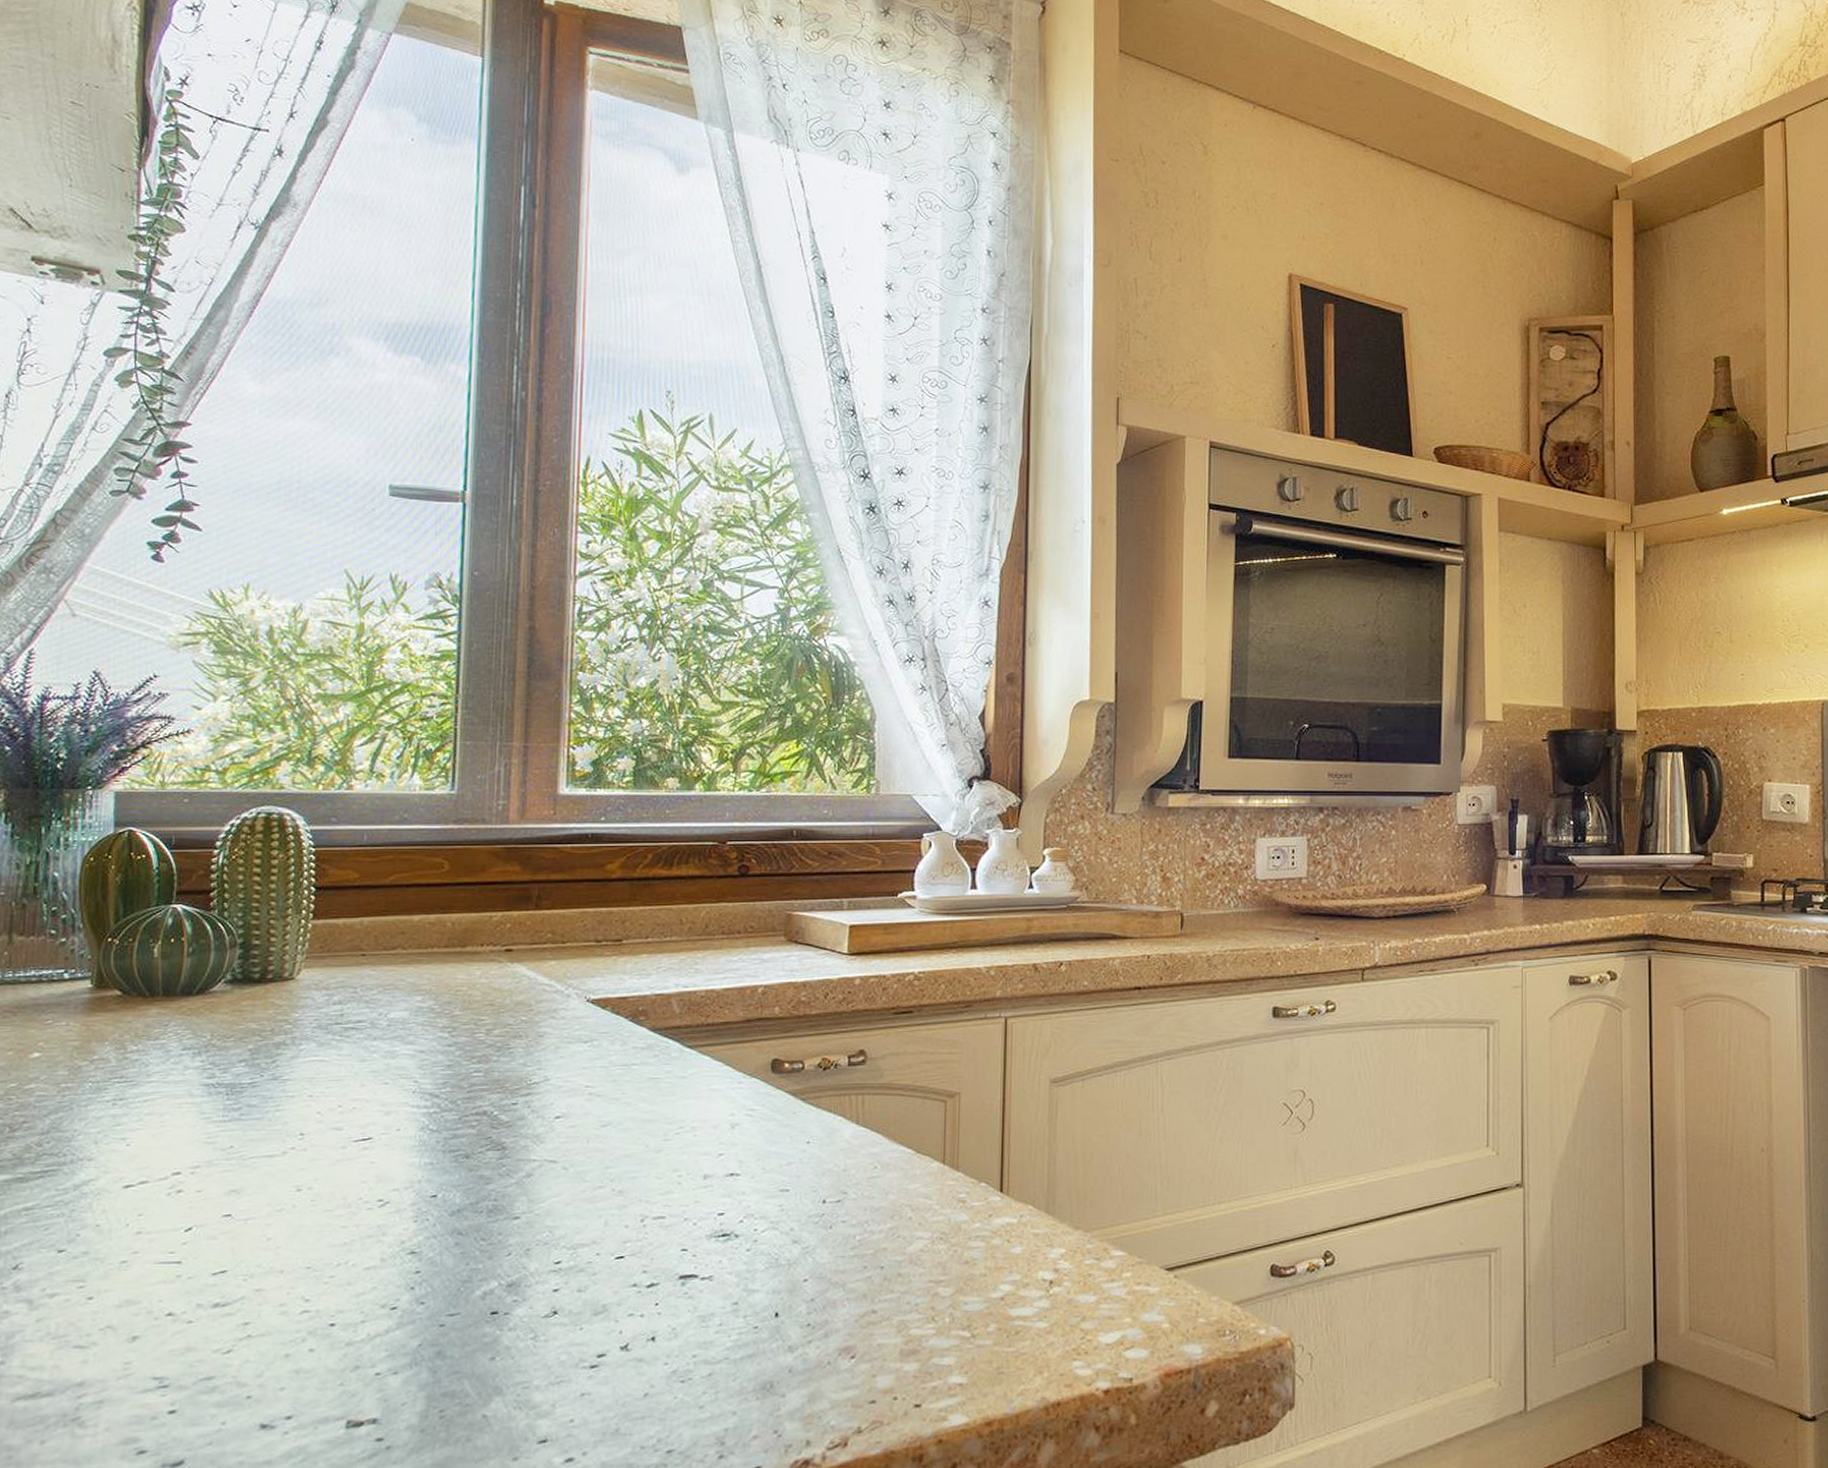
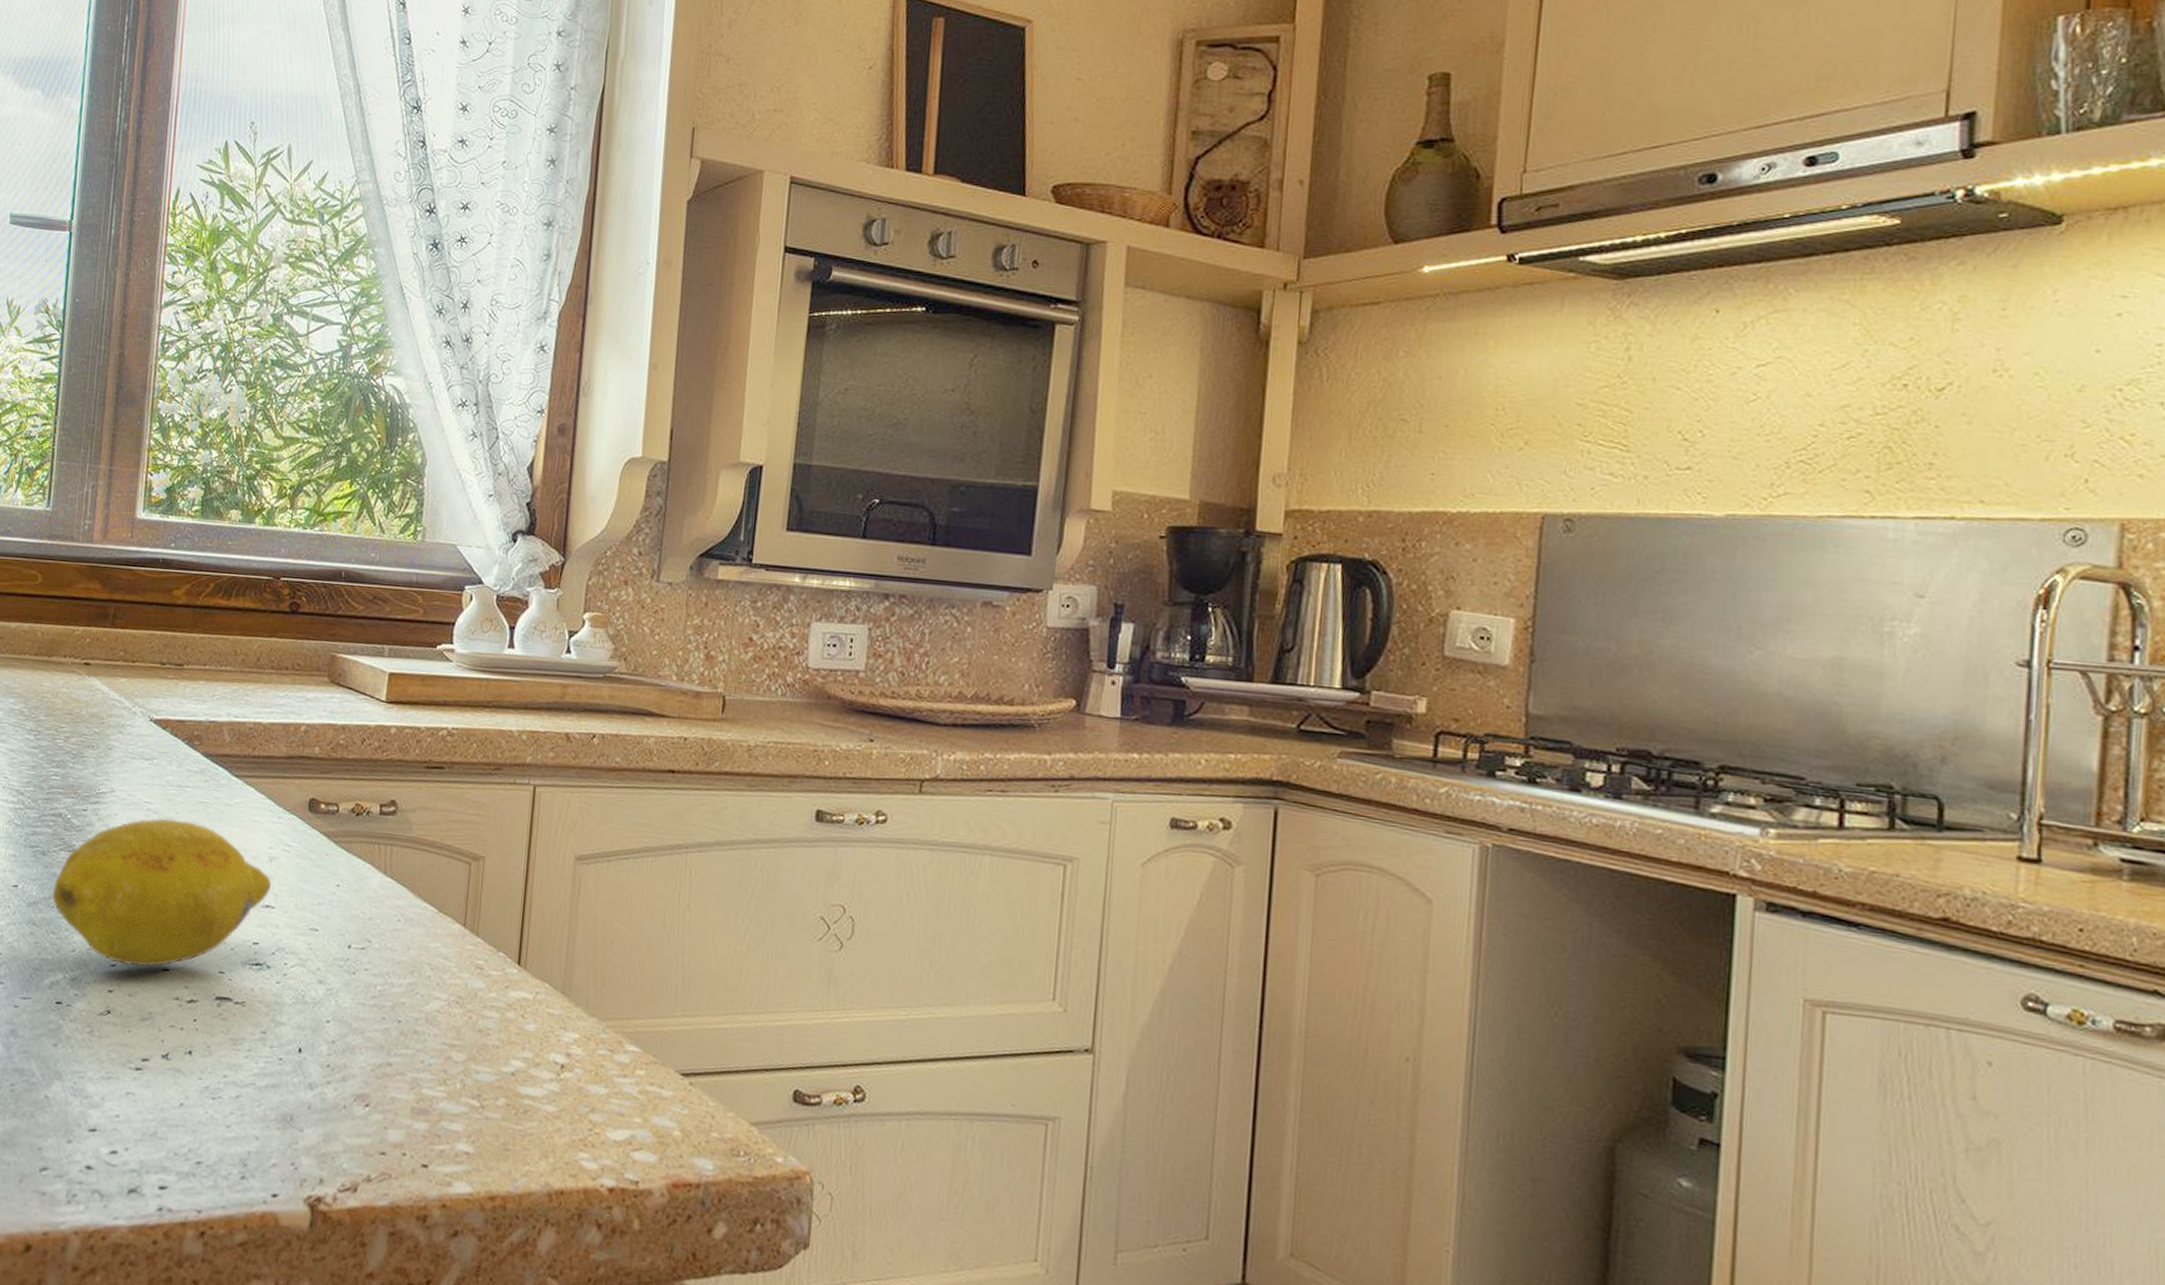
fruit: none [480,1100,736,1259] -> present [52,817,272,967]

